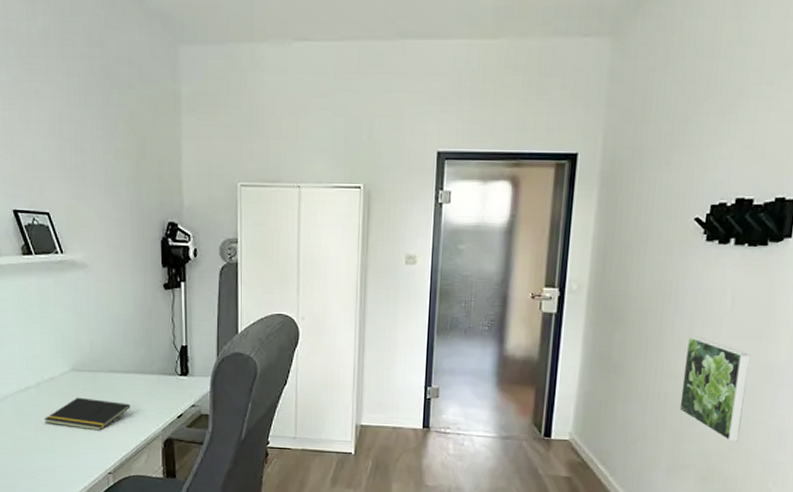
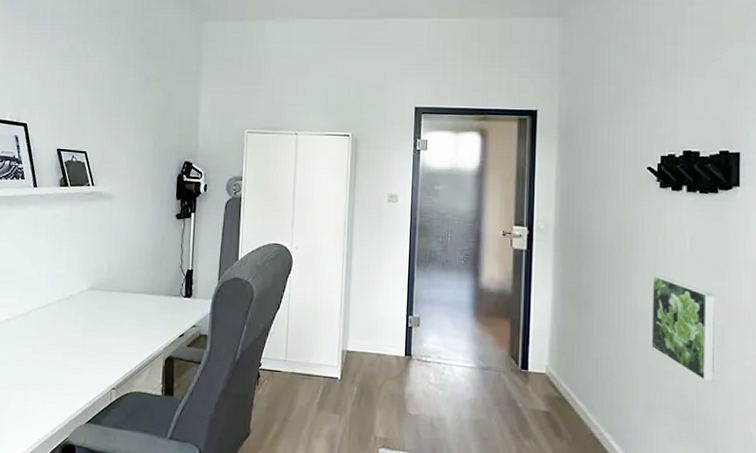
notepad: present [45,397,131,431] -> none [61,314,139,347]

